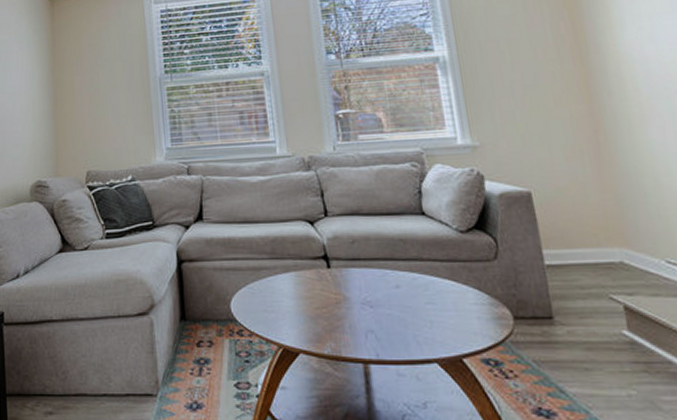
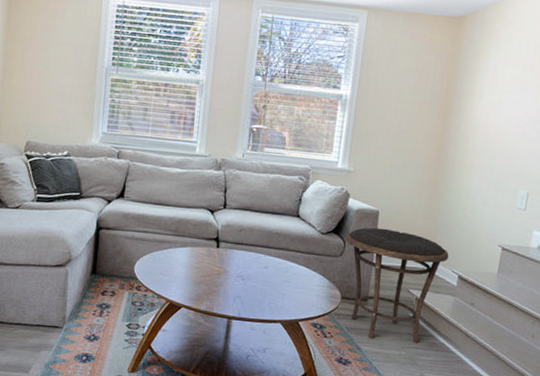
side table: none [494,214,654,376] -> present [345,227,449,344]

